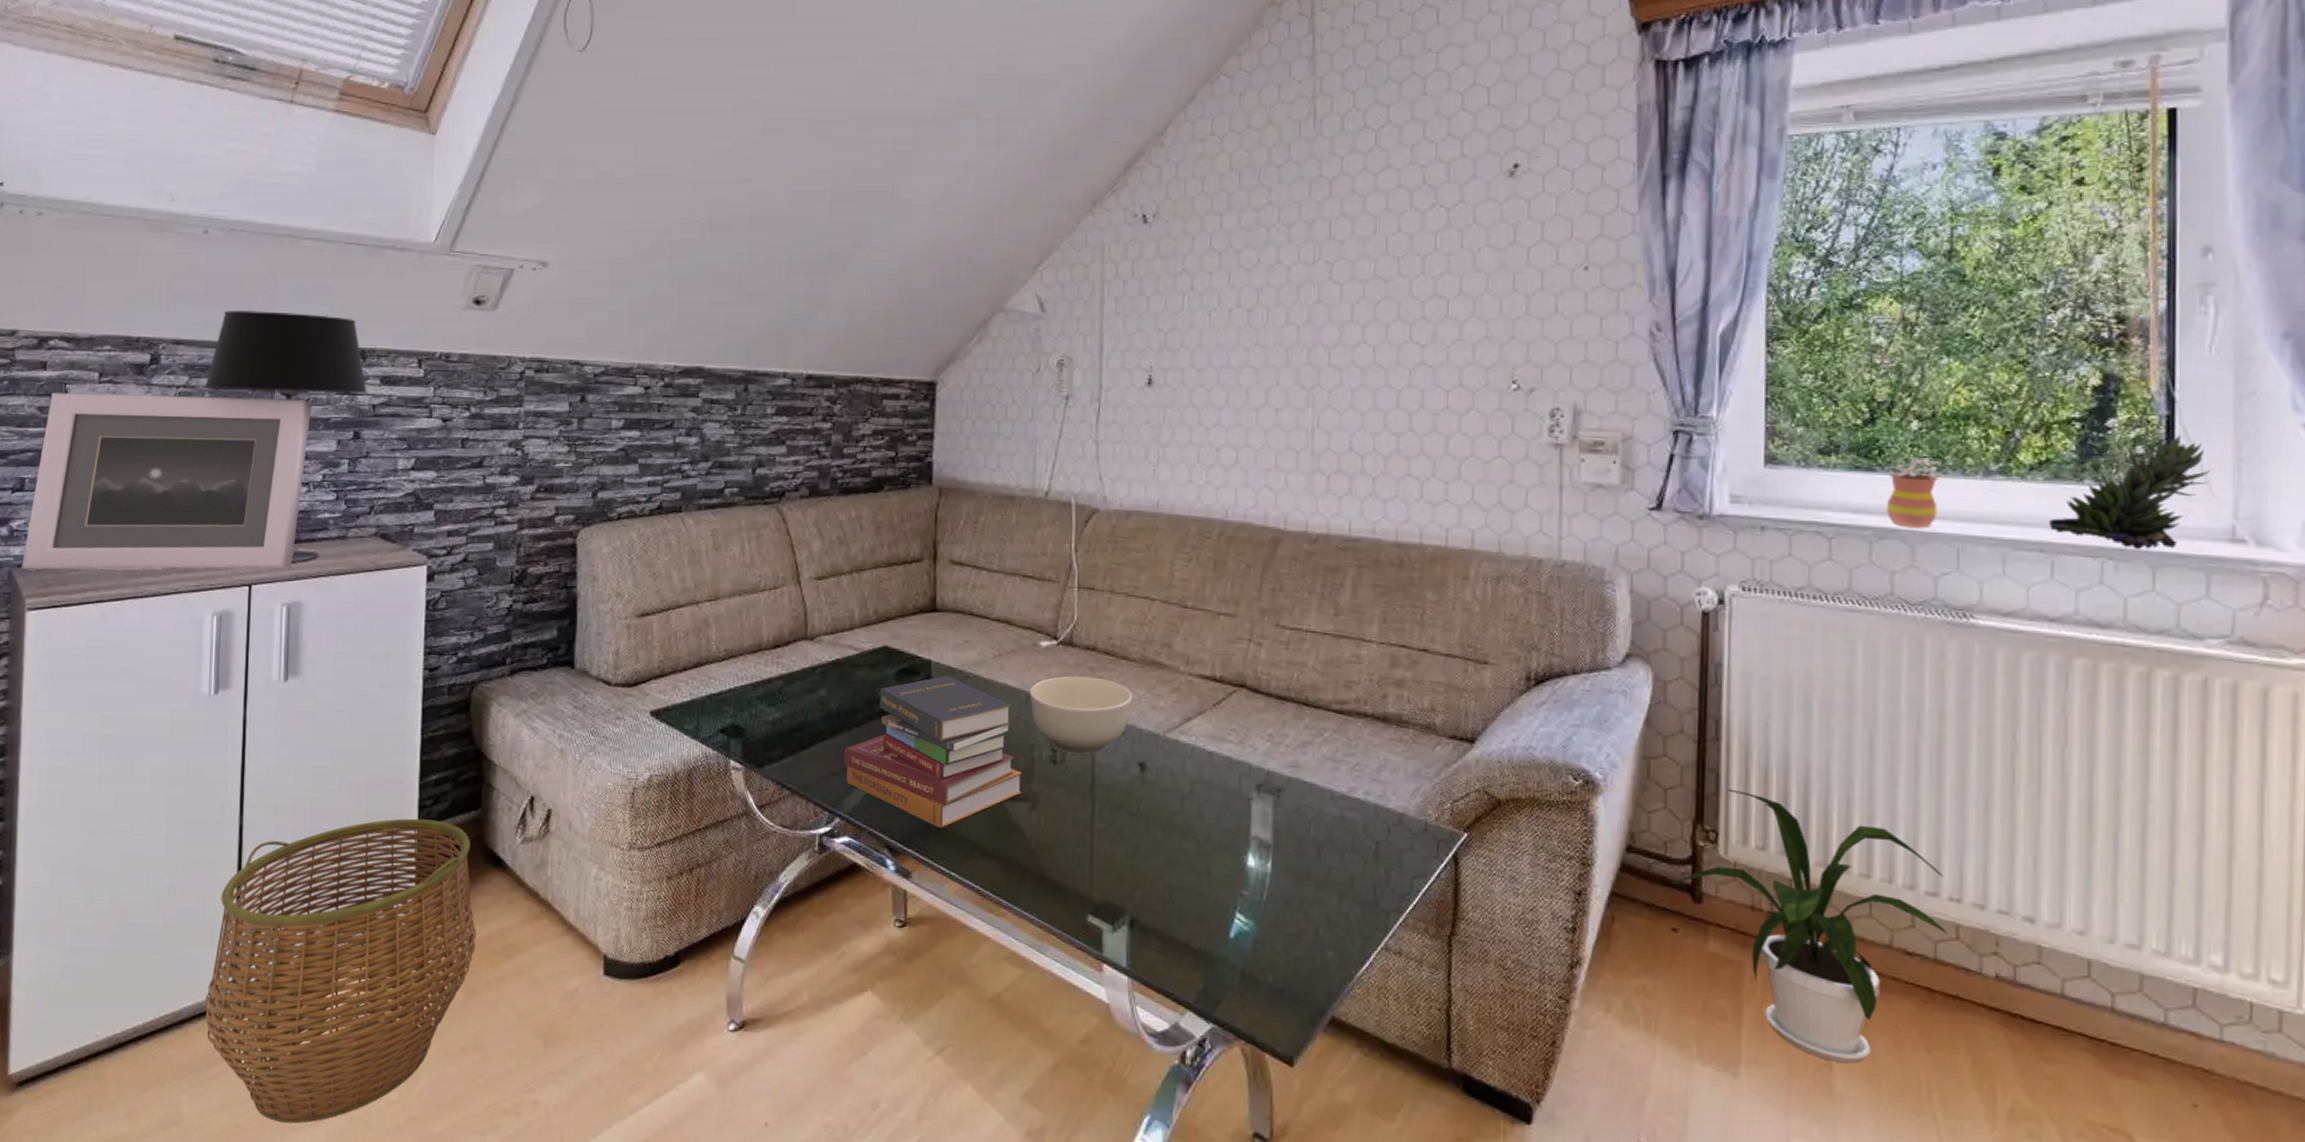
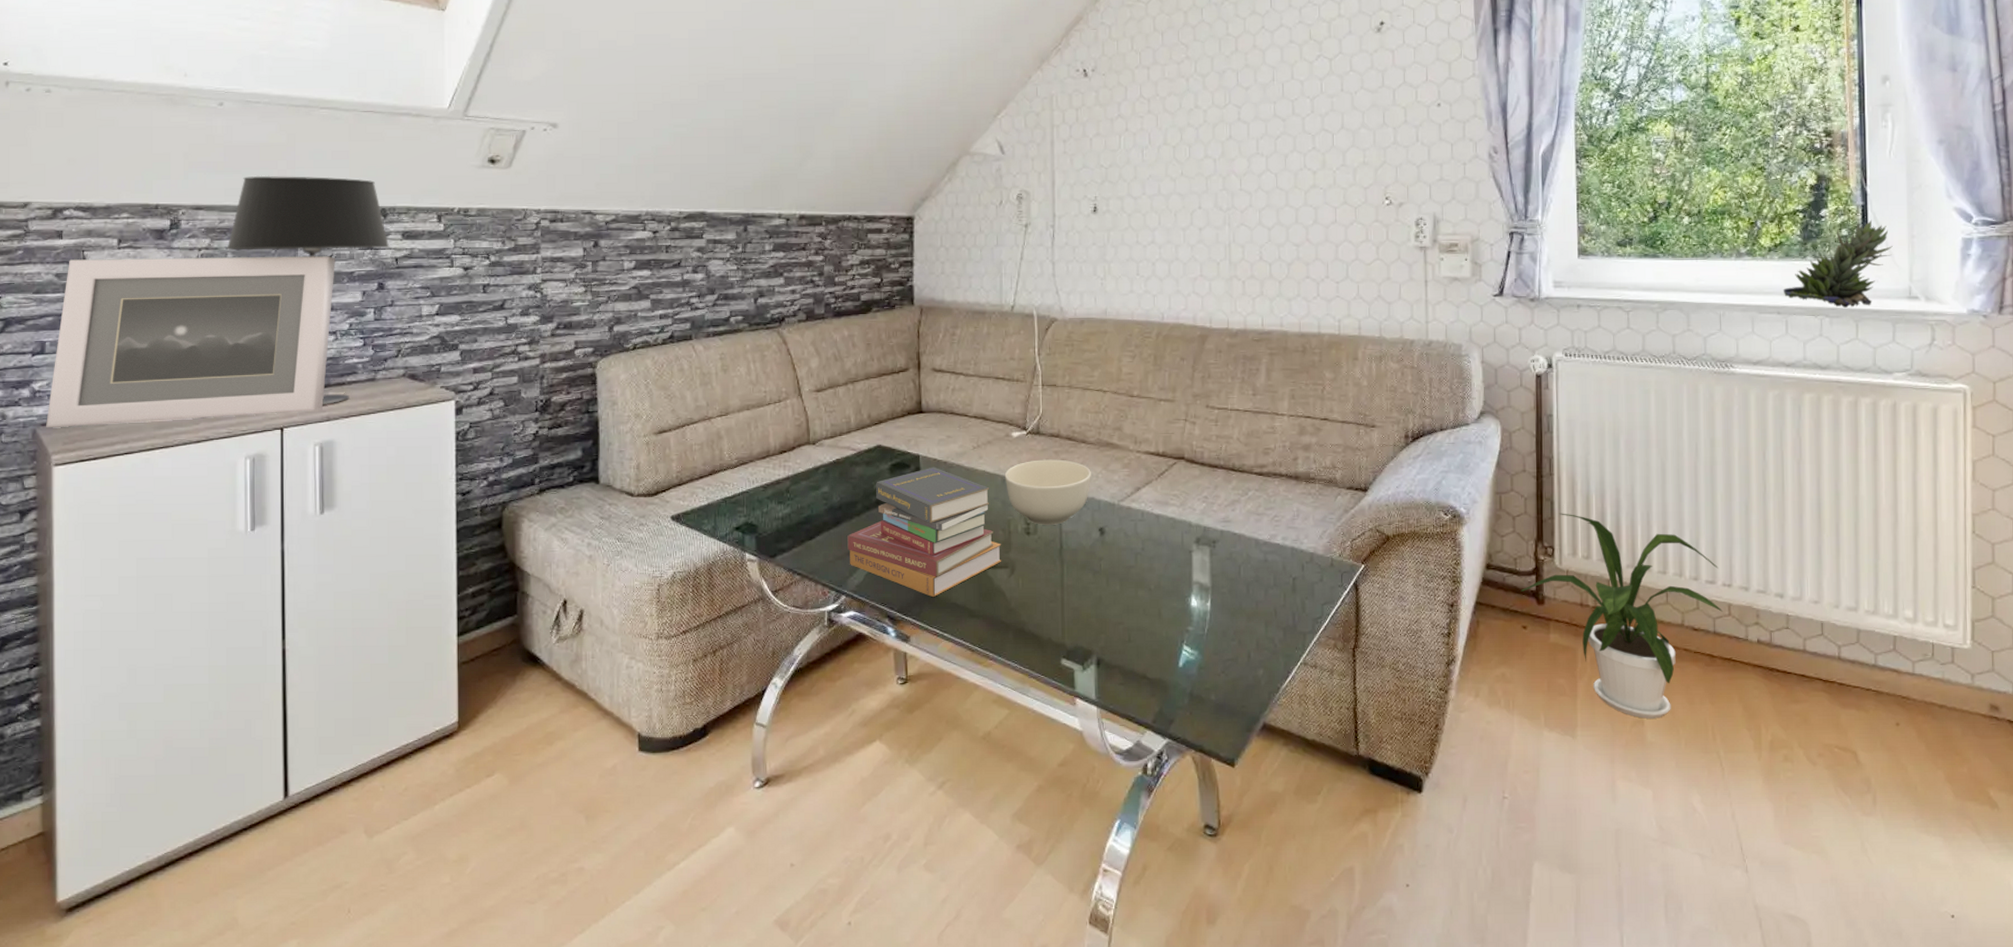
basket: present [205,818,477,1124] -> none [255,628,518,915]
flowerpot: present [1885,456,1946,529] -> none [1665,244,1710,301]

